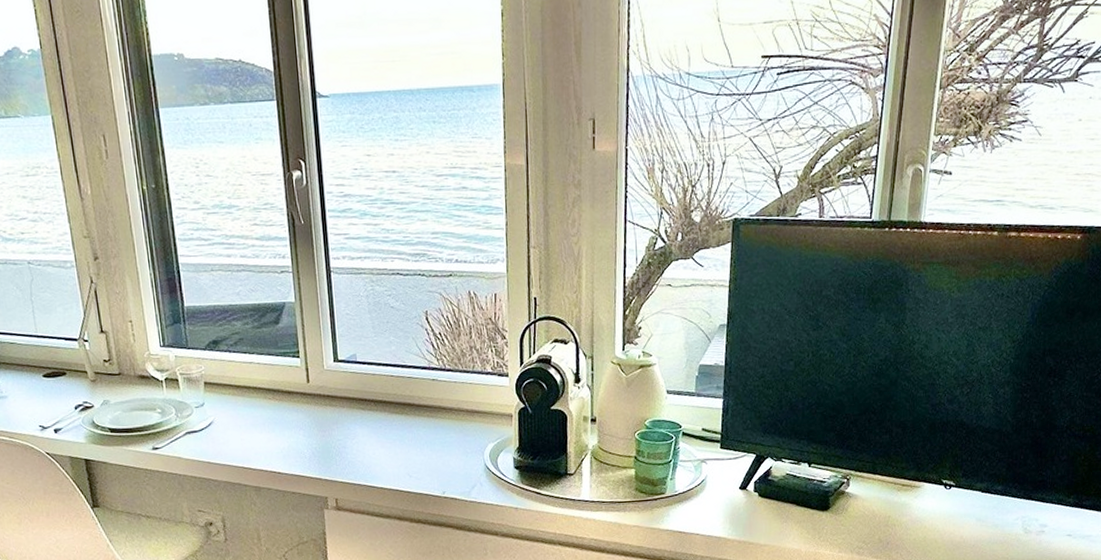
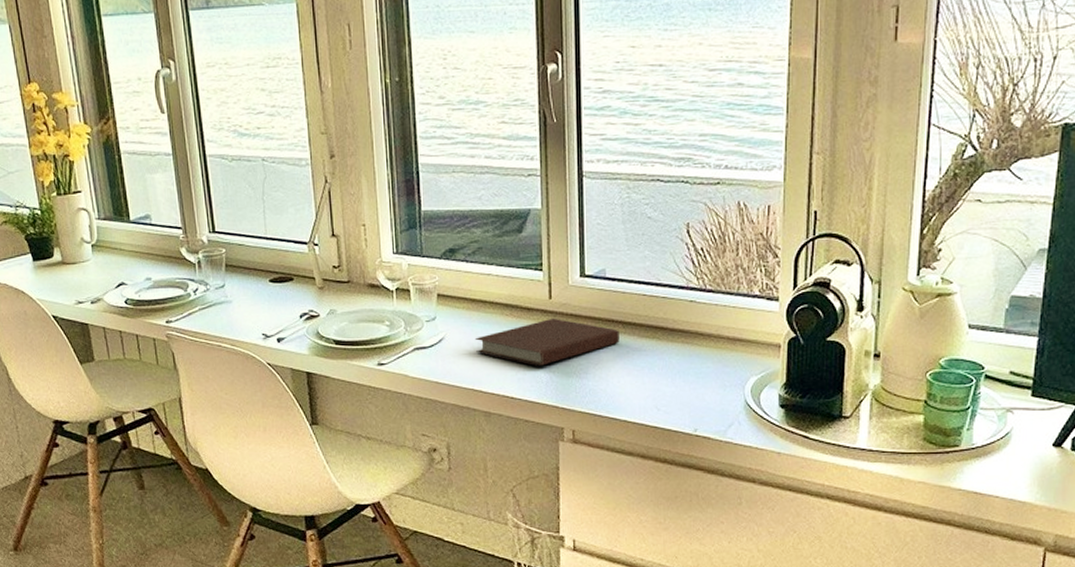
notebook: none [241,399,373,443] -> present [474,317,620,366]

